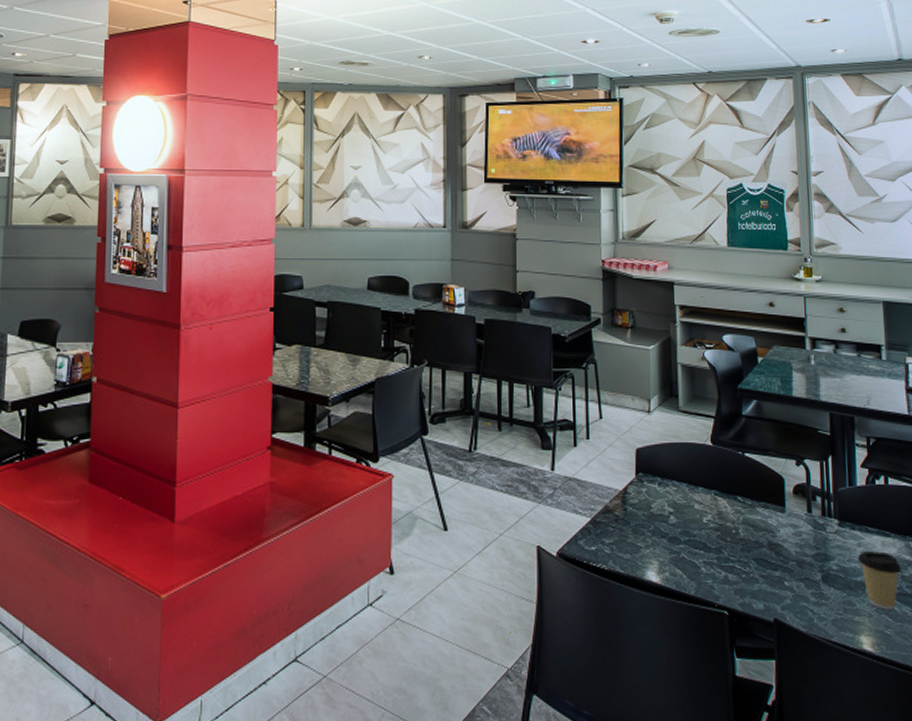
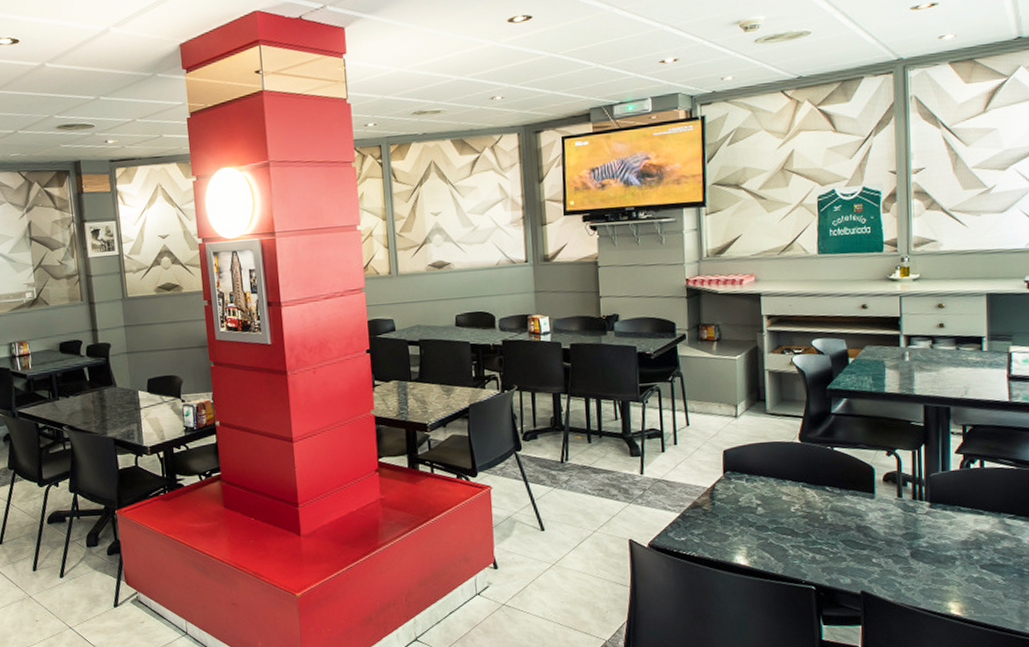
coffee cup: present [857,551,902,610] -> none [948,528,995,579]

